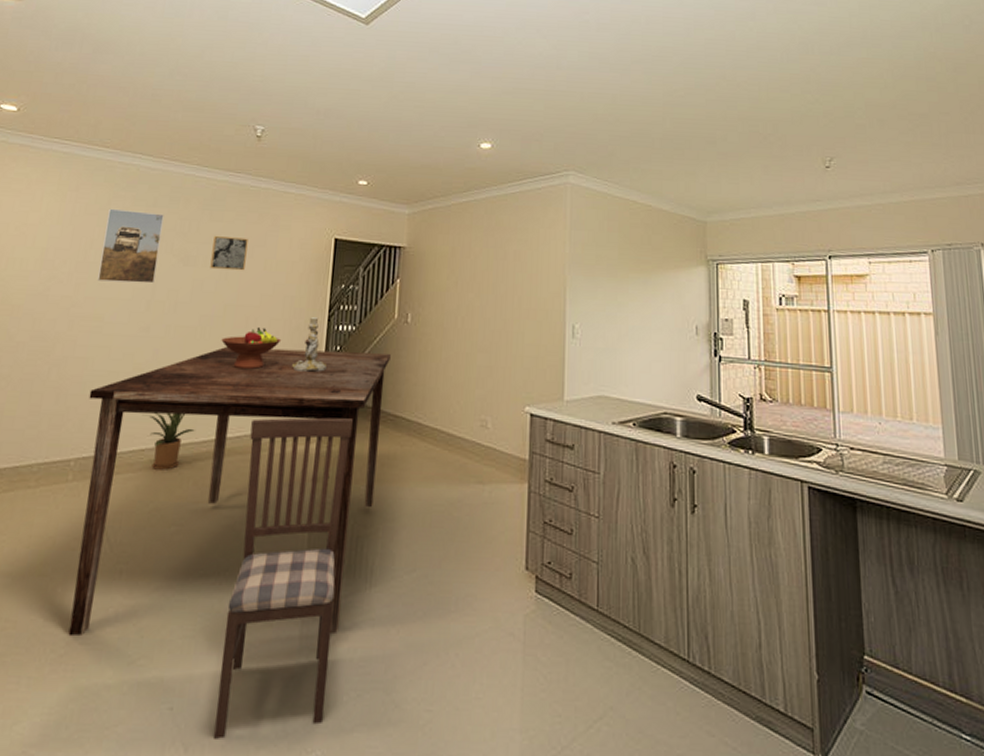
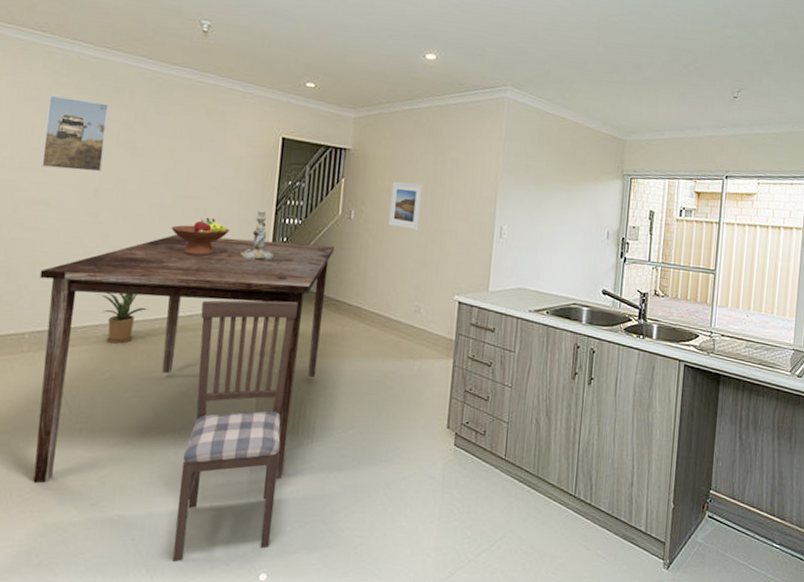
wall art: present [210,235,248,271] -> none [158,128,196,164]
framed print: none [448,279,484,334] -> present [388,181,423,231]

